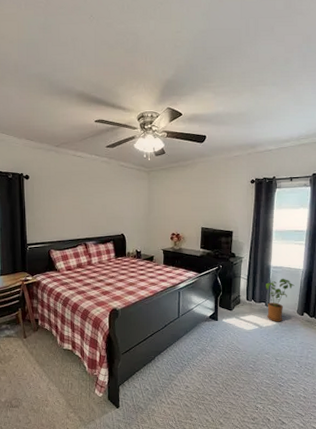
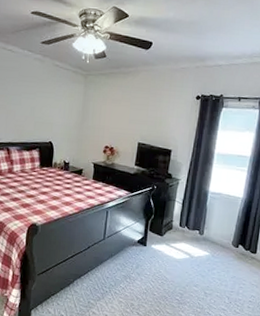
house plant: present [266,278,295,322] -> none [199,205,232,253]

